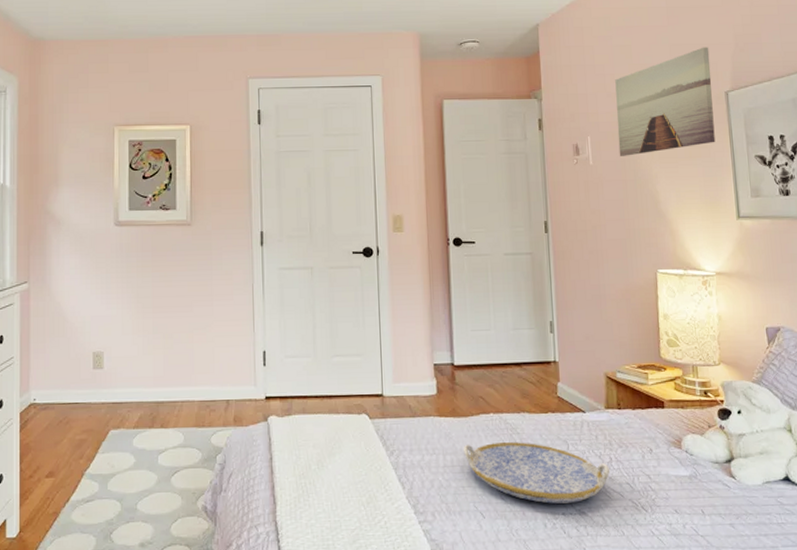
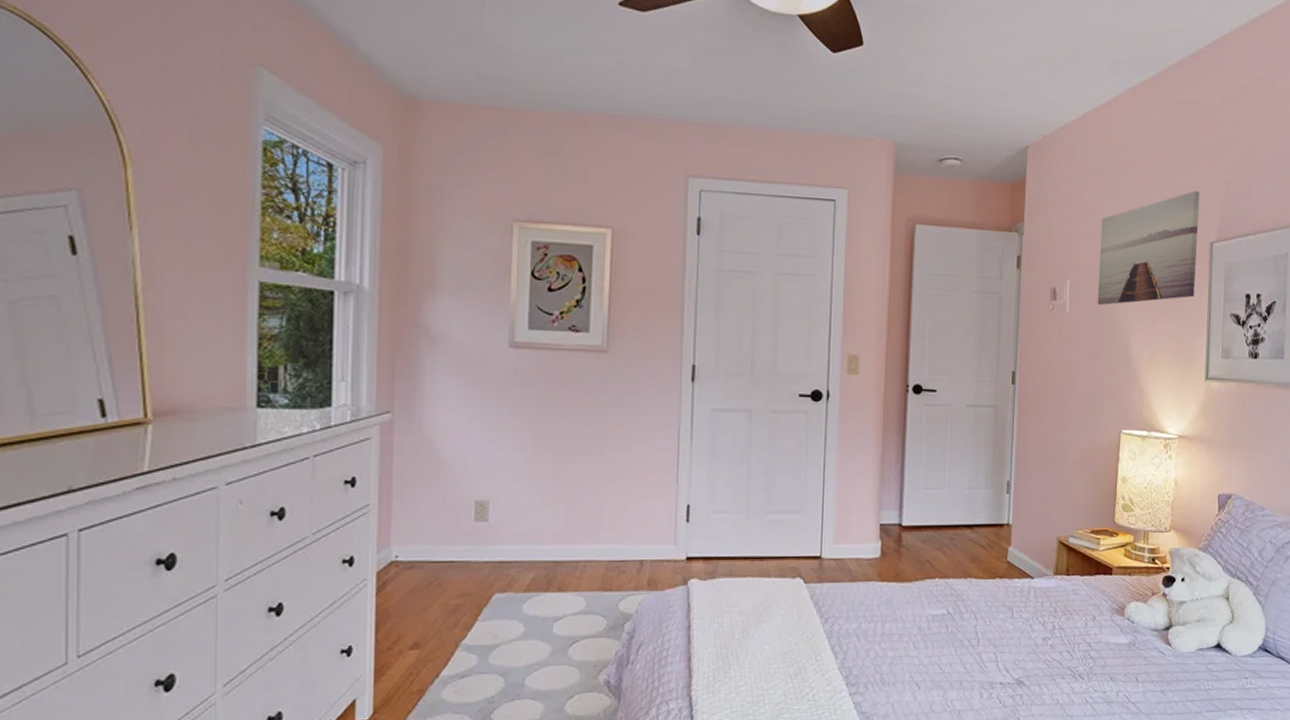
serving tray: present [463,442,610,504] -> none [903,609,1052,673]

